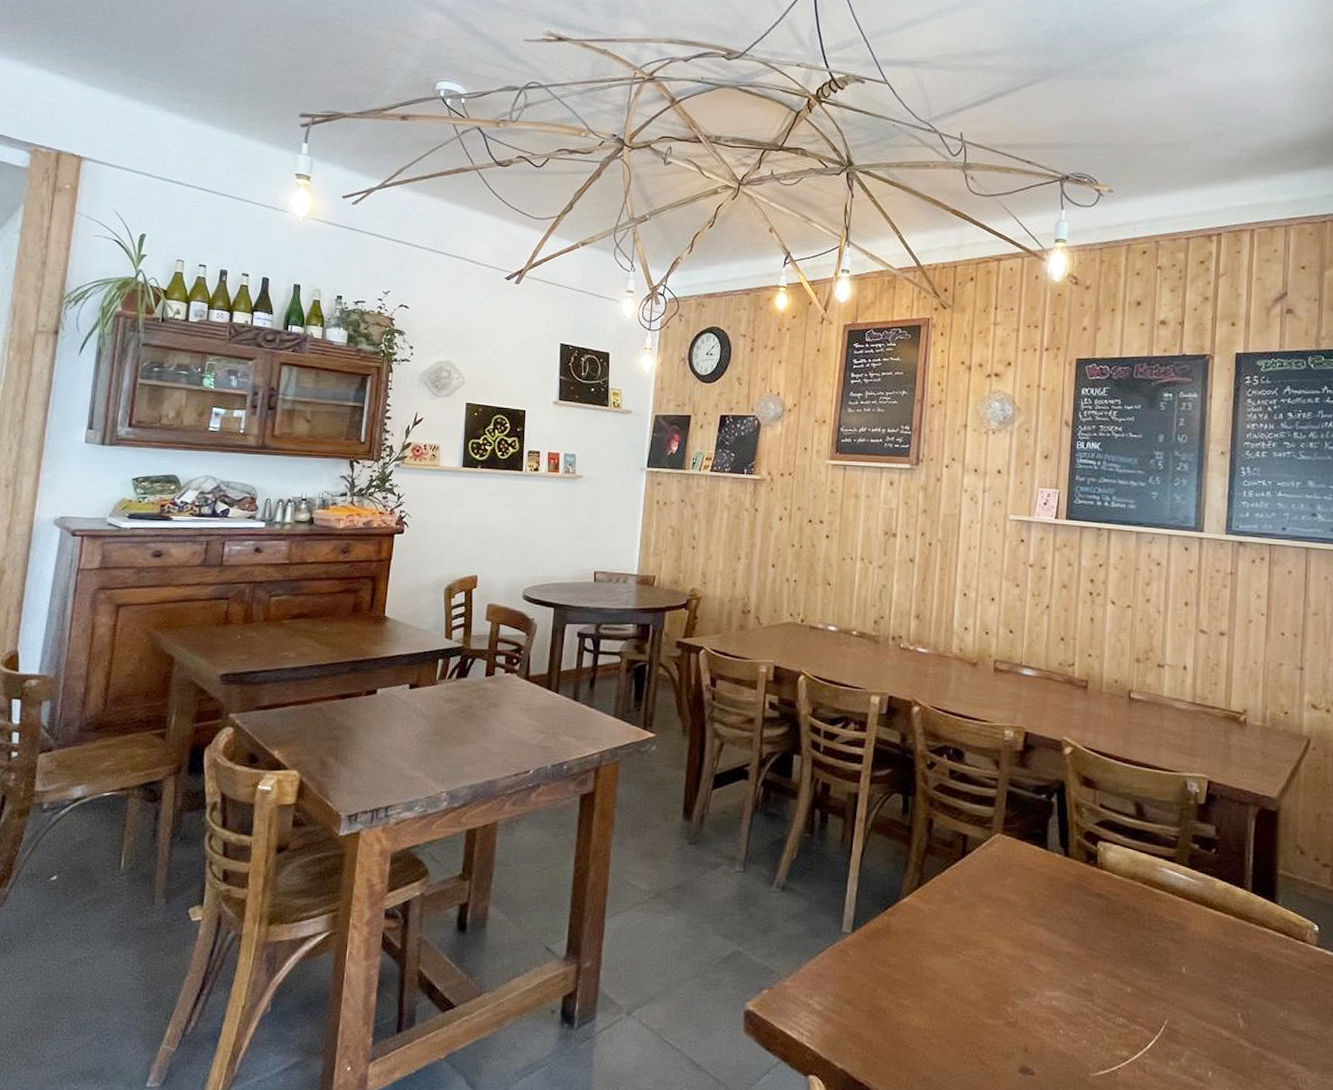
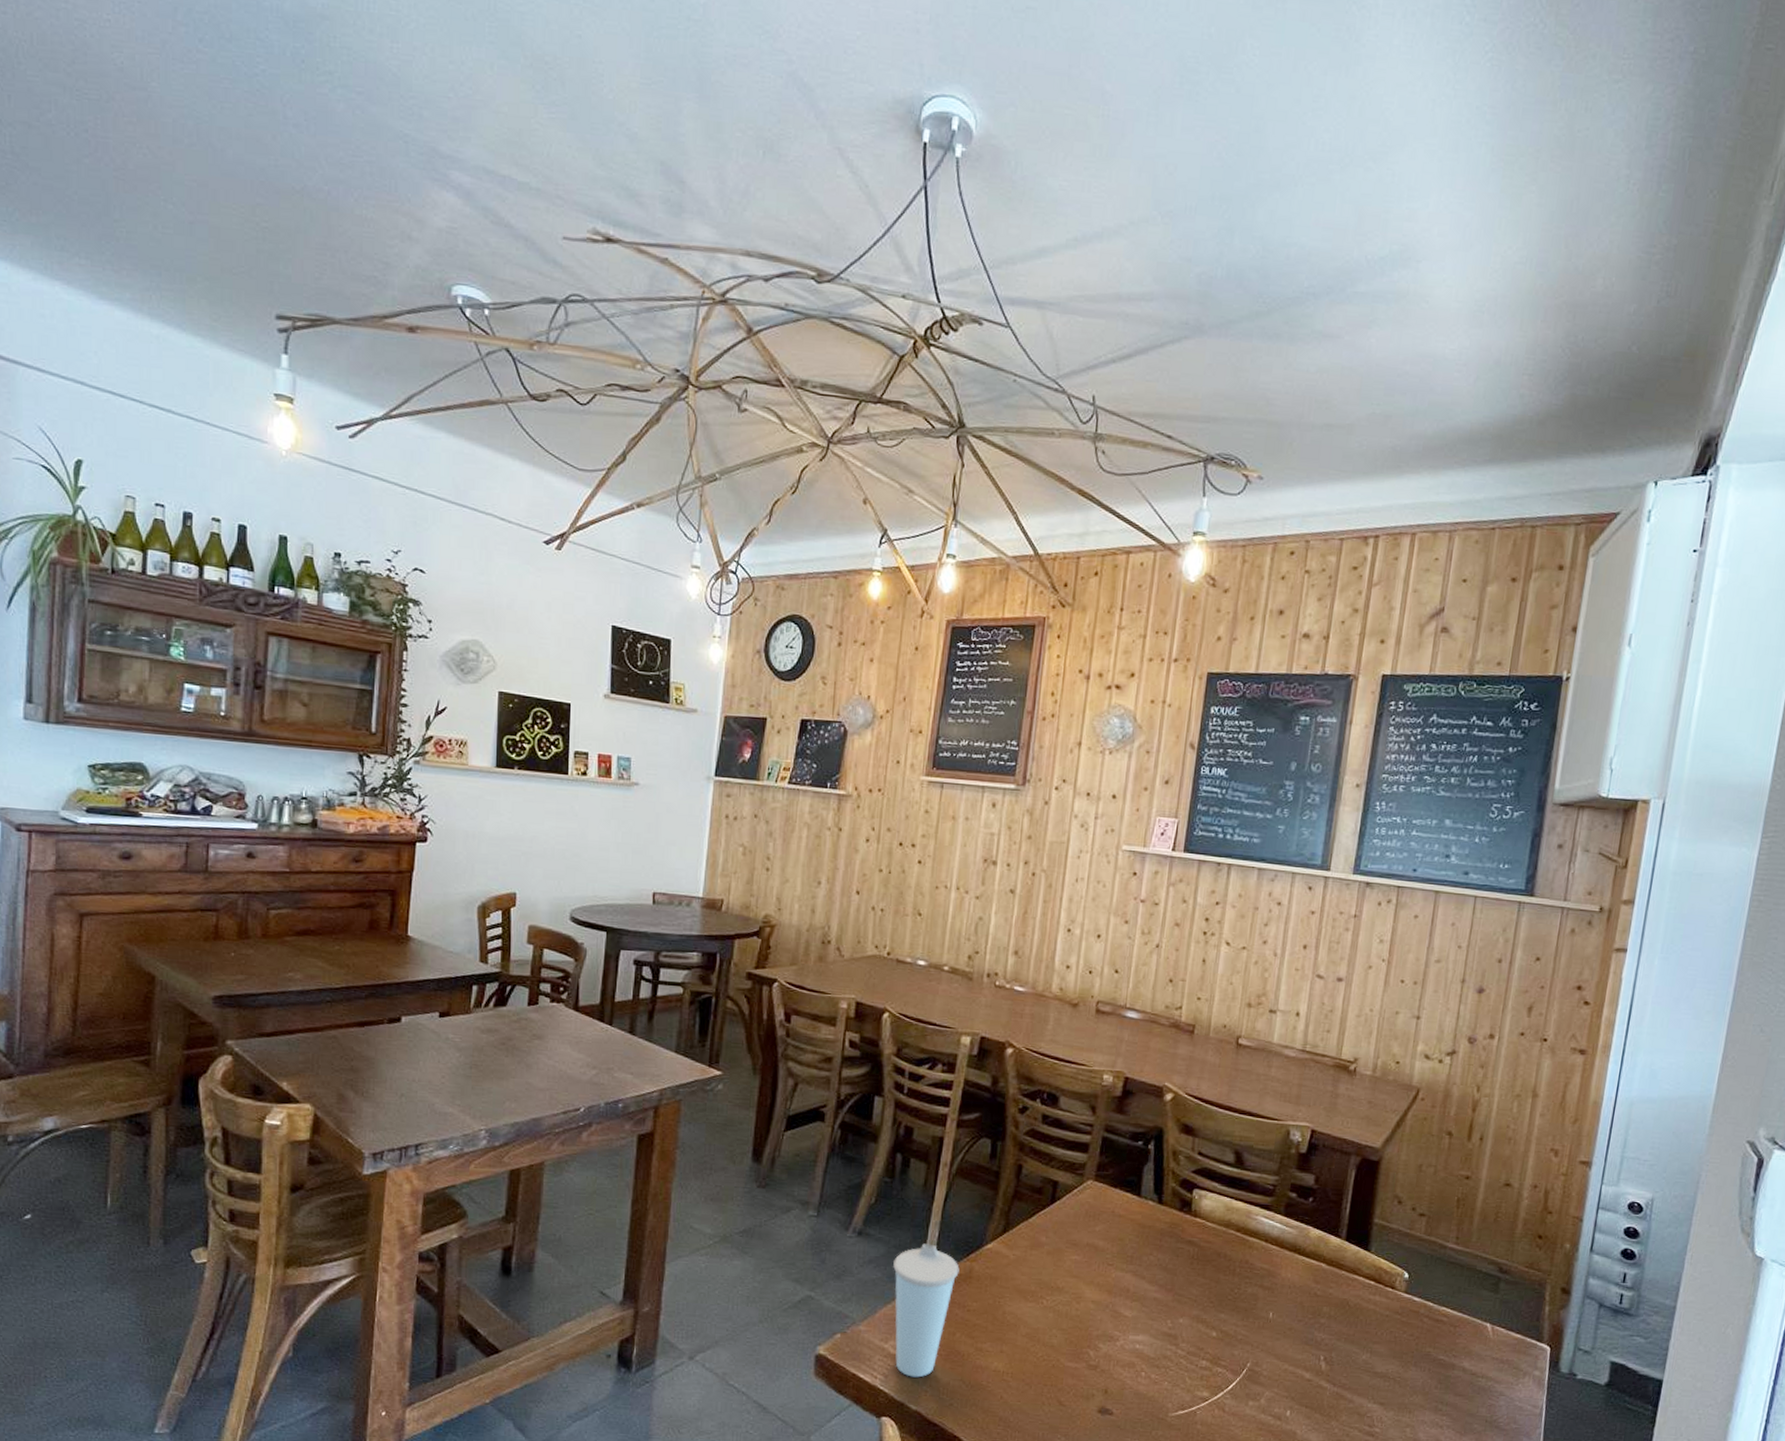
cup: none [815,898,878,1035] -> present [893,1243,960,1378]

